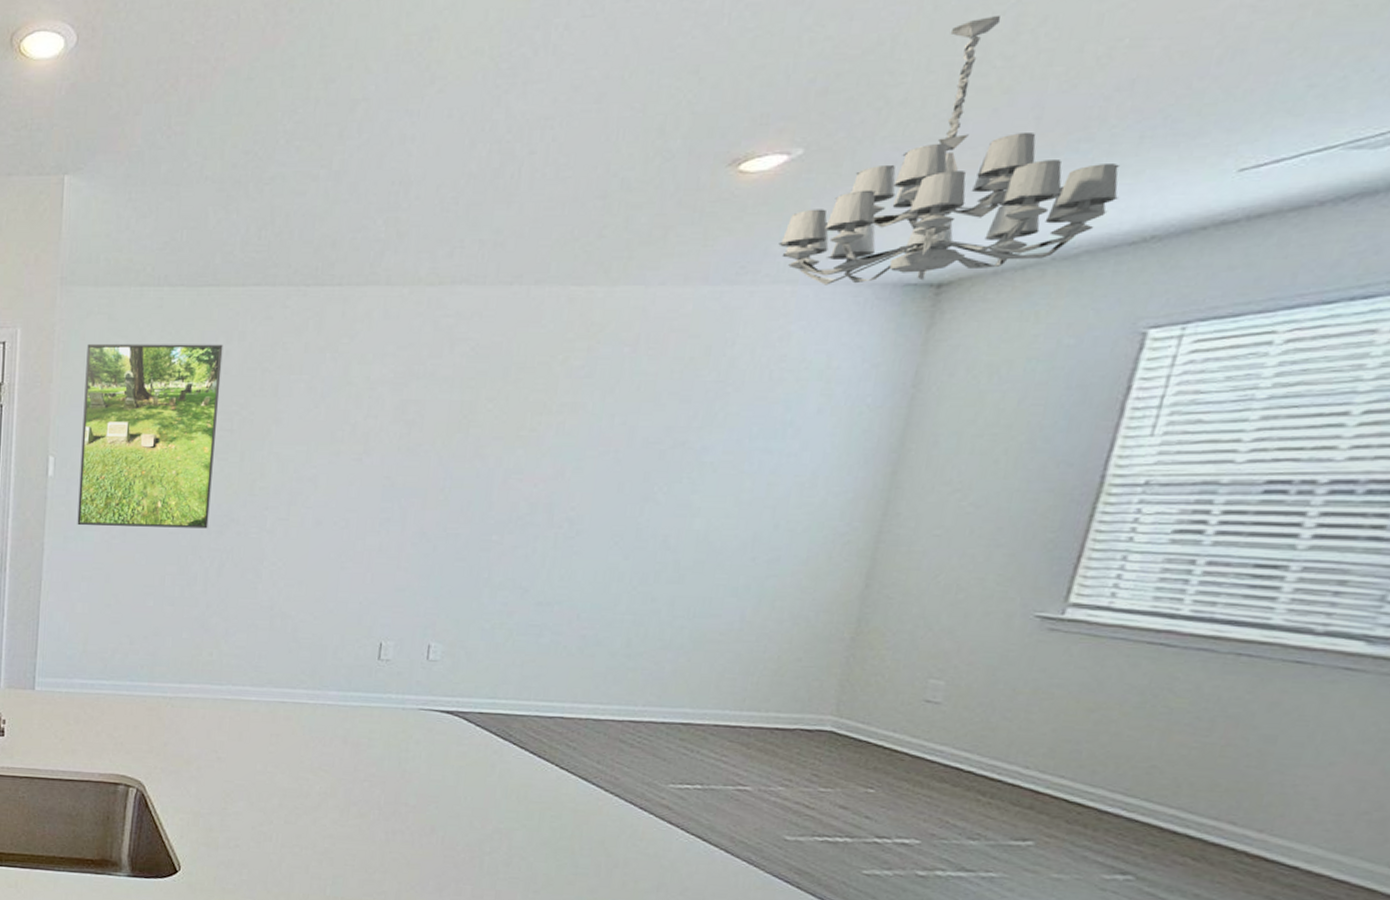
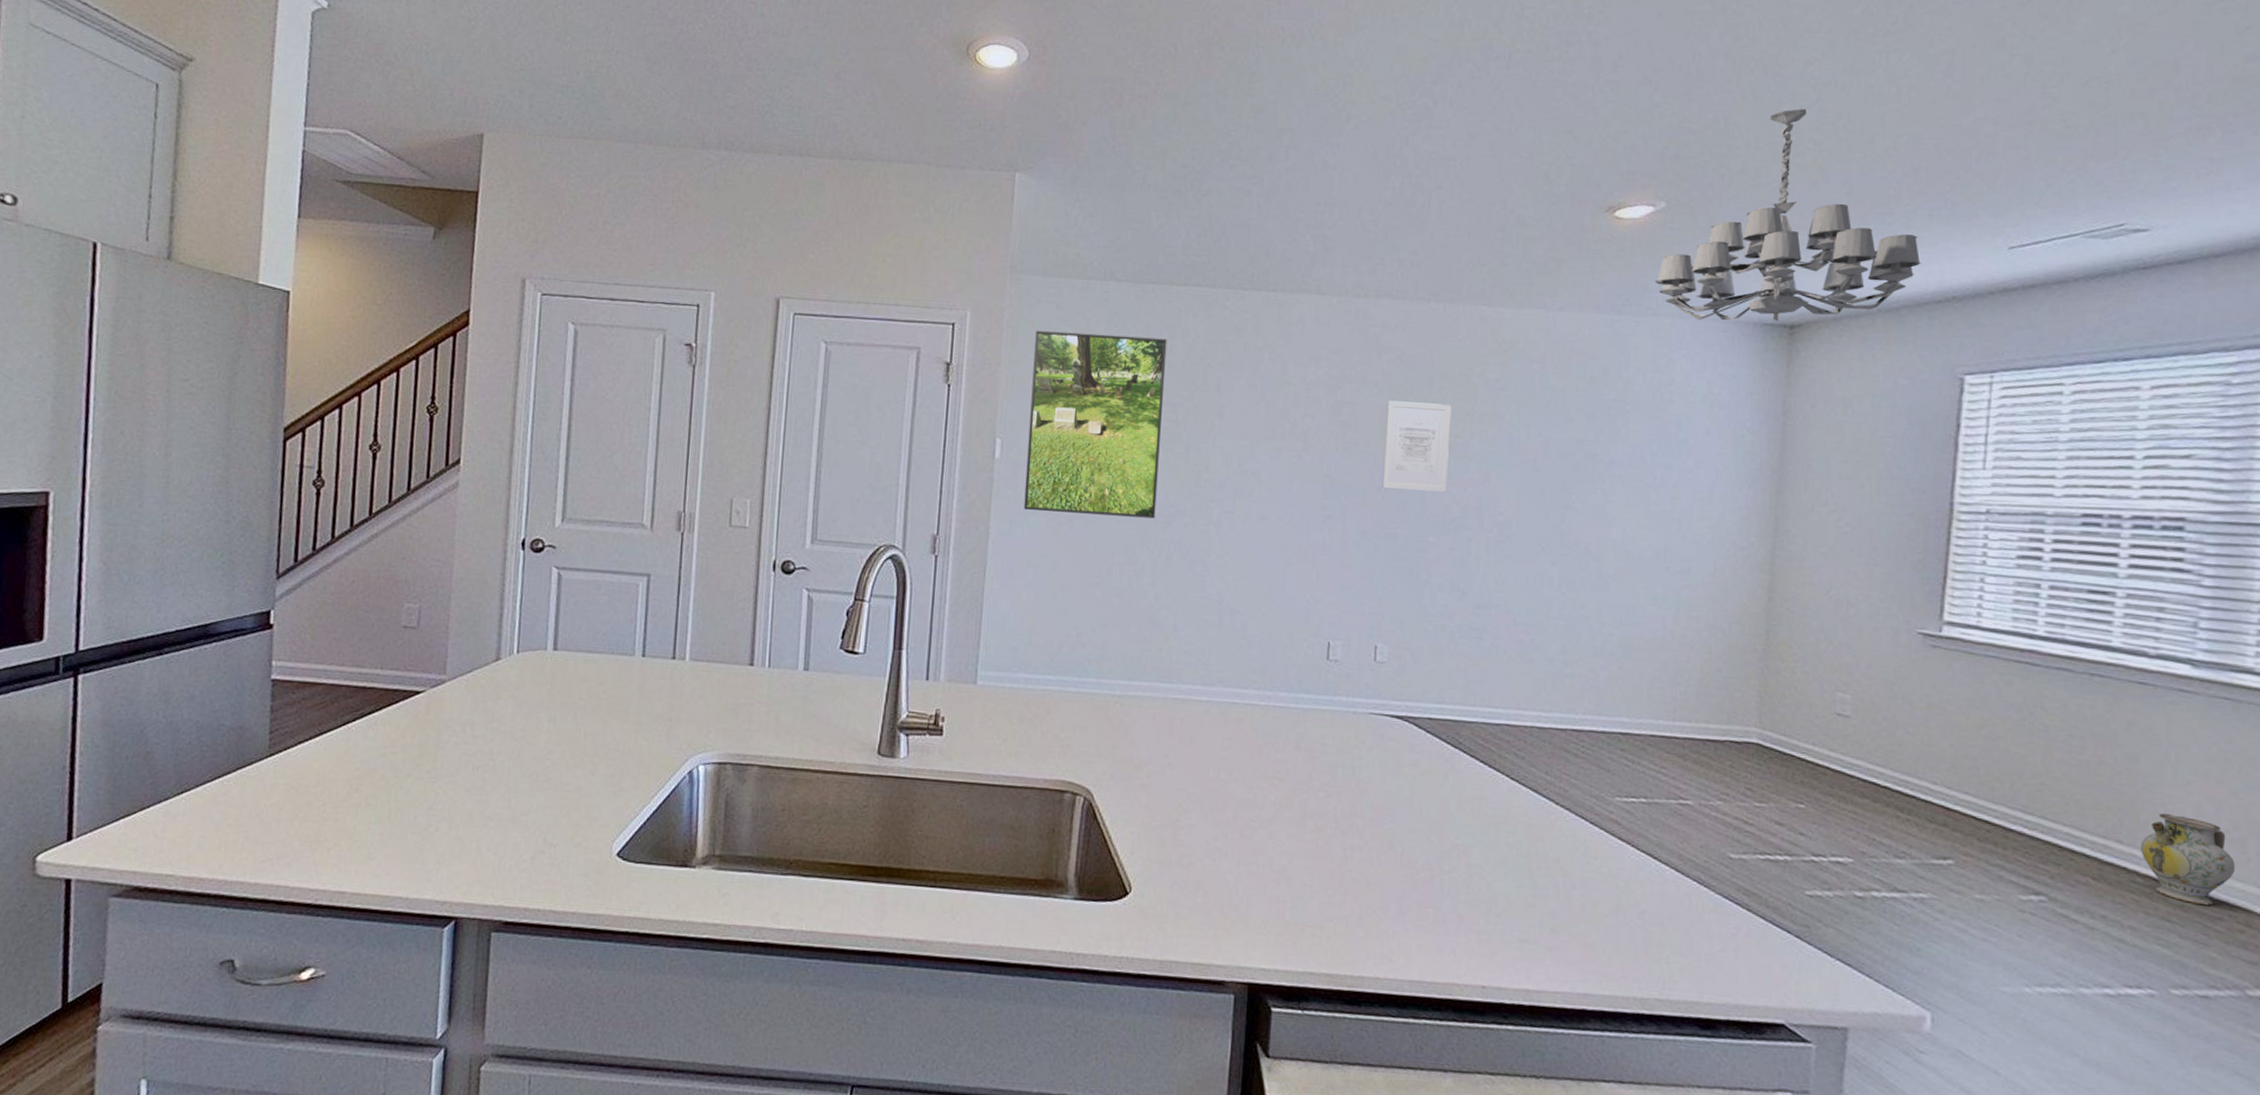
wall art: none [446,396,528,489] -> present [1382,400,1452,492]
ceramic jug: none [1255,795,1368,886] -> present [2141,813,2235,906]

